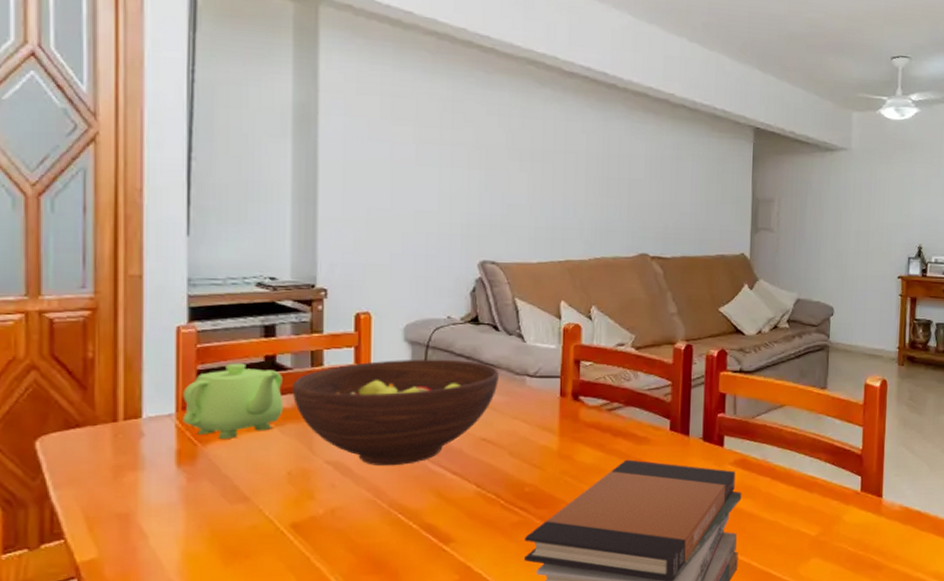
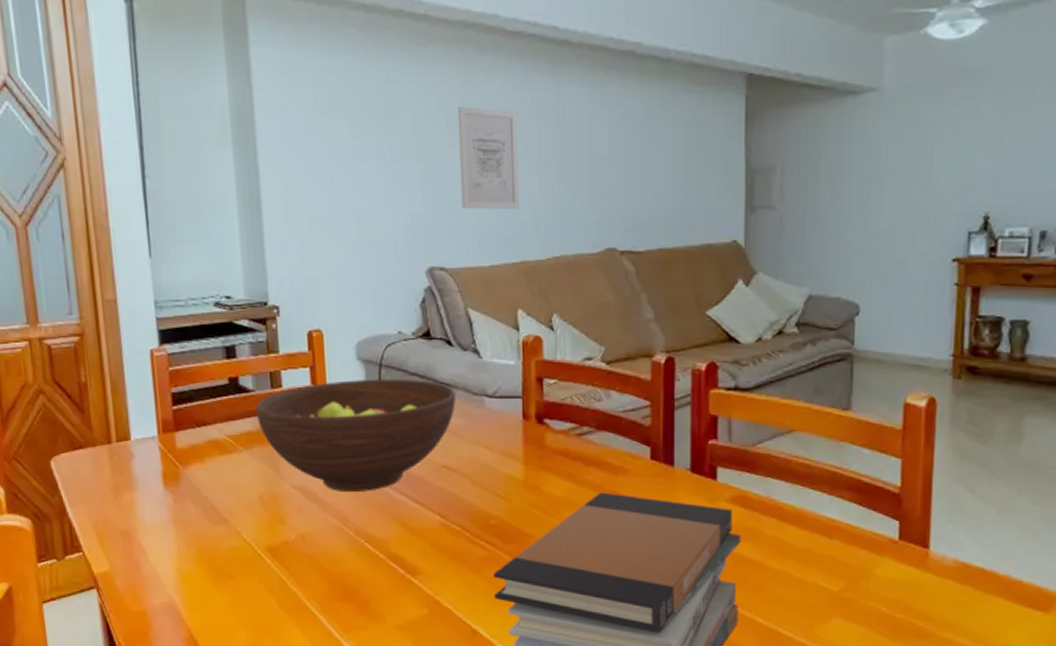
teapot: present [183,363,284,439] -> none [162,385,250,461]
wall art: none [515,127,569,217] -> present [458,106,519,210]

